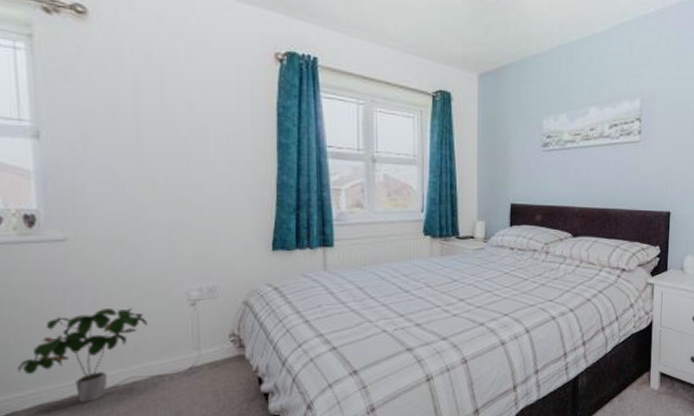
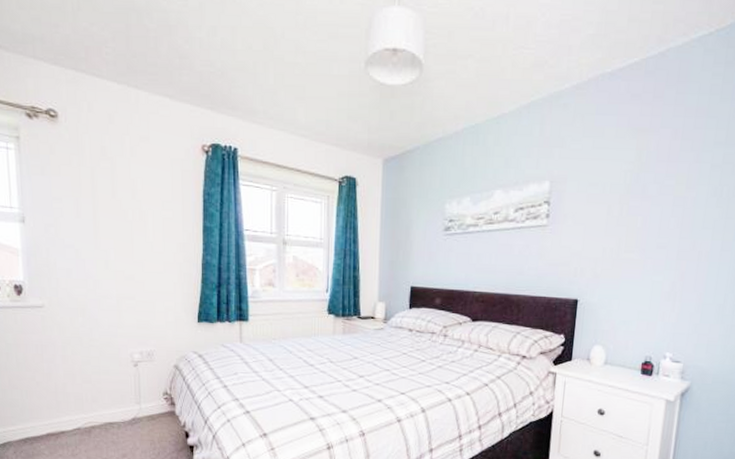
potted plant: present [16,308,148,403] -> none [10,364,102,440]

